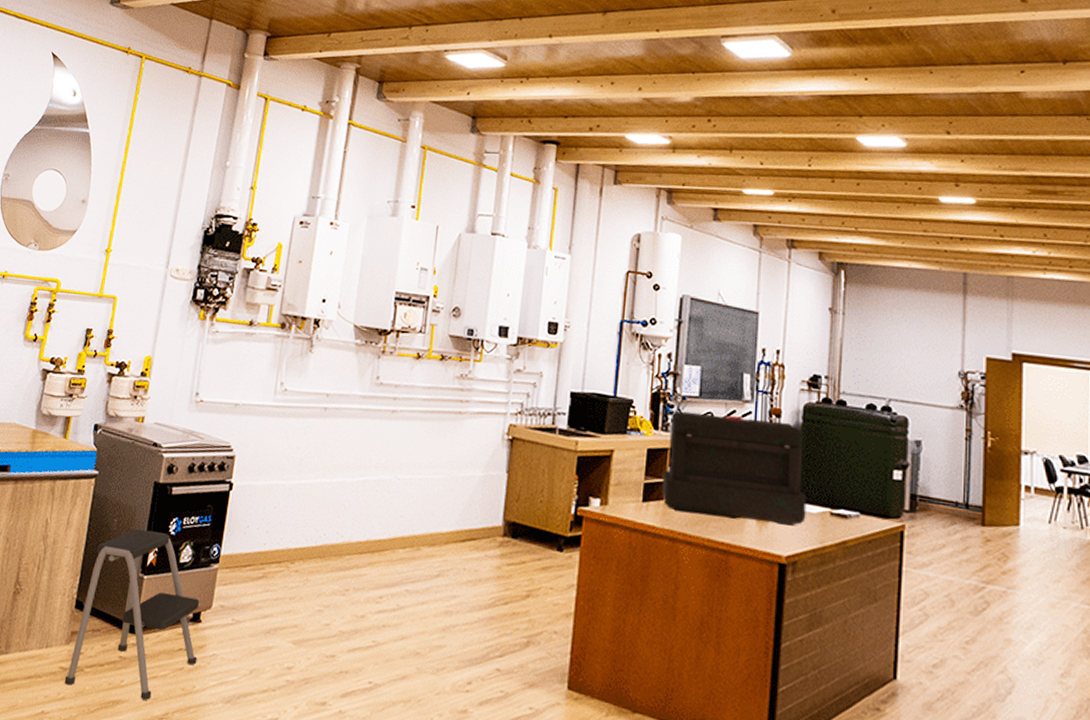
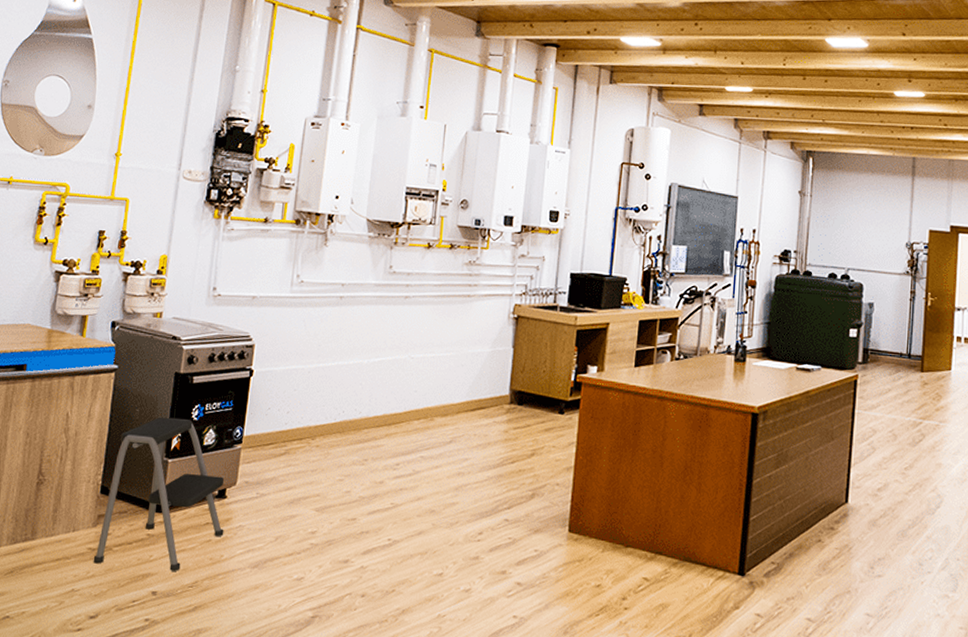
toolbox: present [662,410,807,526] -> none [652,286,777,381]

